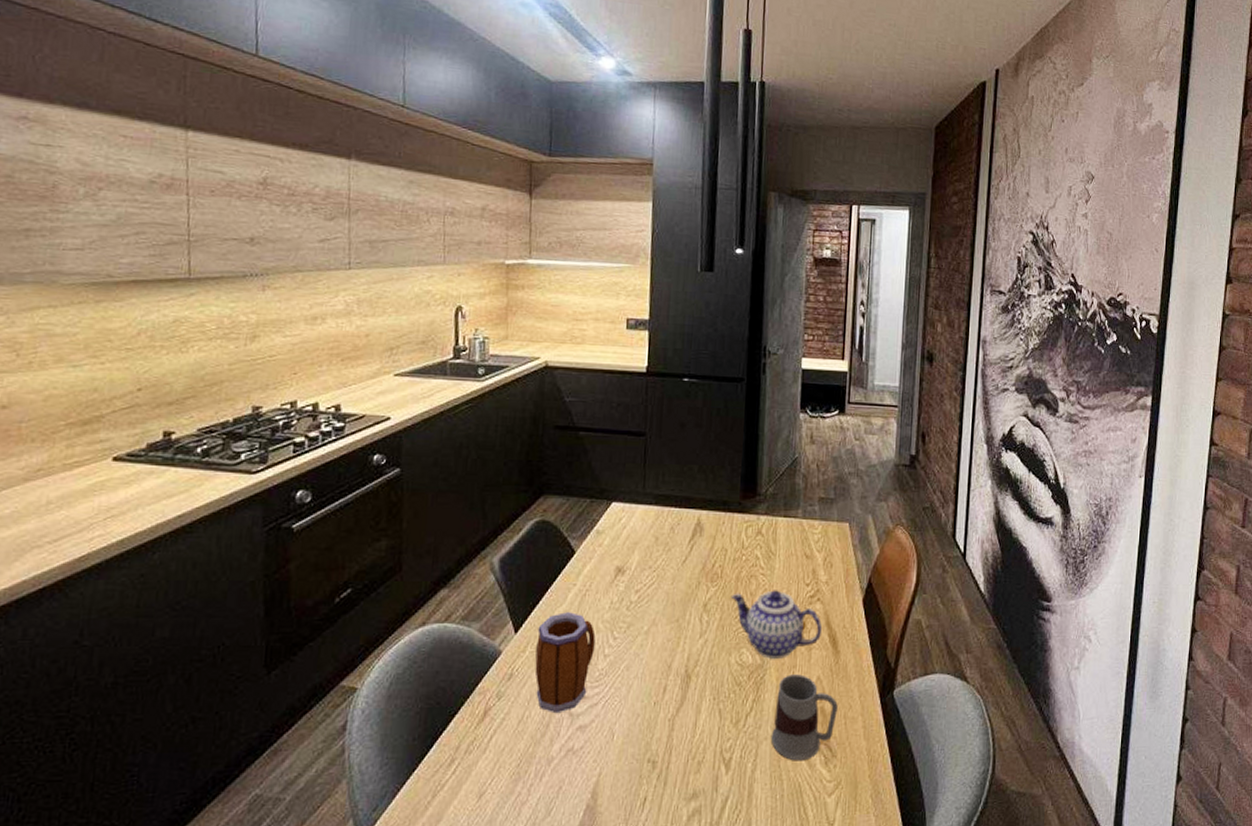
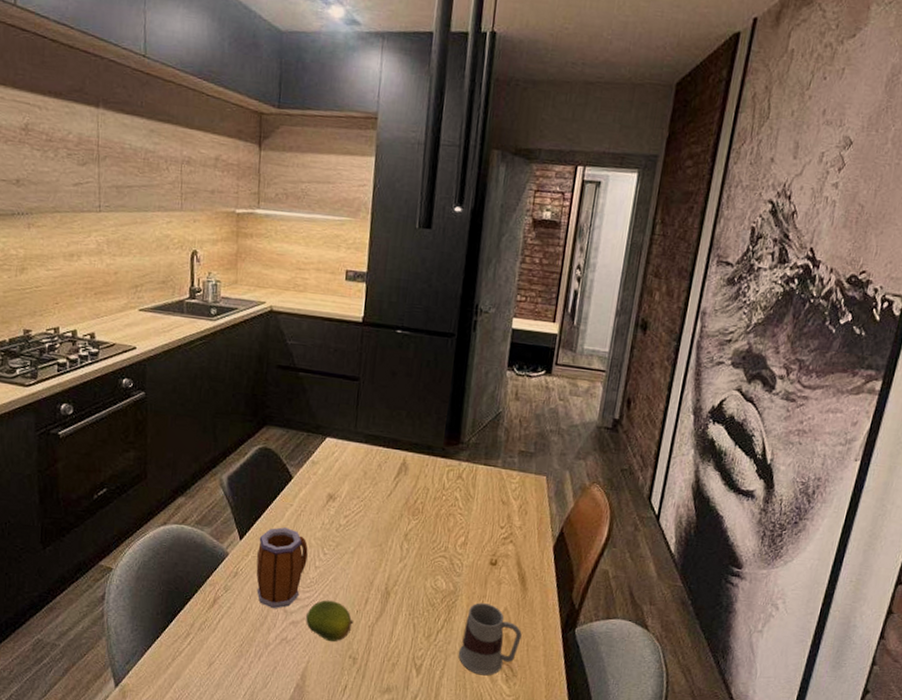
fruit: none [595,694,652,746] -> present [306,600,354,642]
teapot: present [730,590,823,660] -> none [429,527,513,589]

